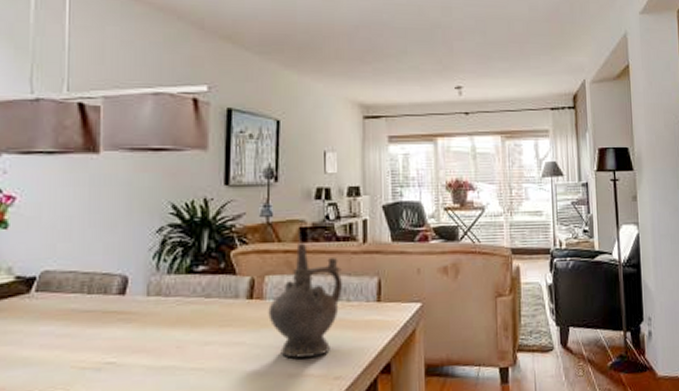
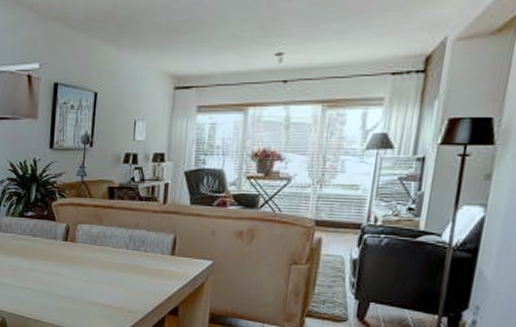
ceremonial vessel: present [268,243,342,358] -> none [79,200,142,293]

